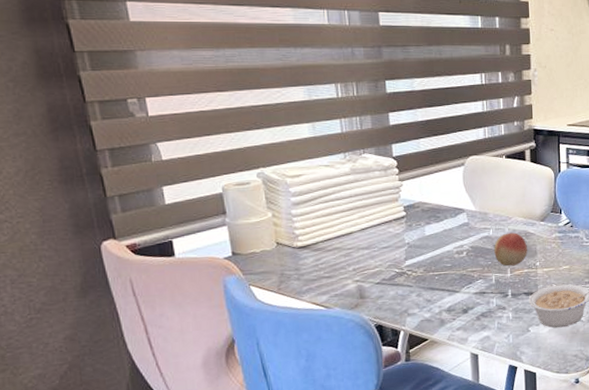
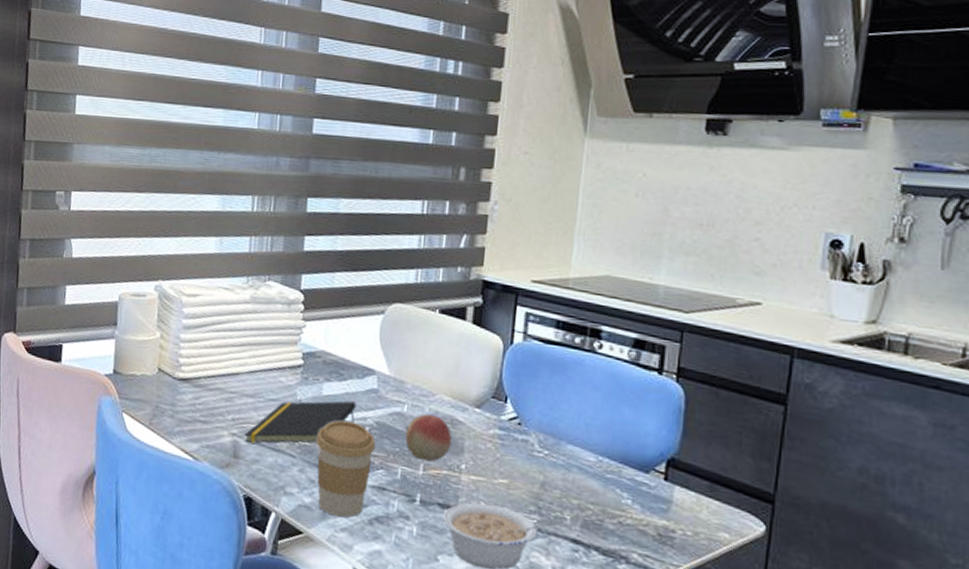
notepad: none [366,235,454,284] -> present [244,400,357,443]
coffee cup: none [426,250,473,321] -> present [316,420,376,518]

